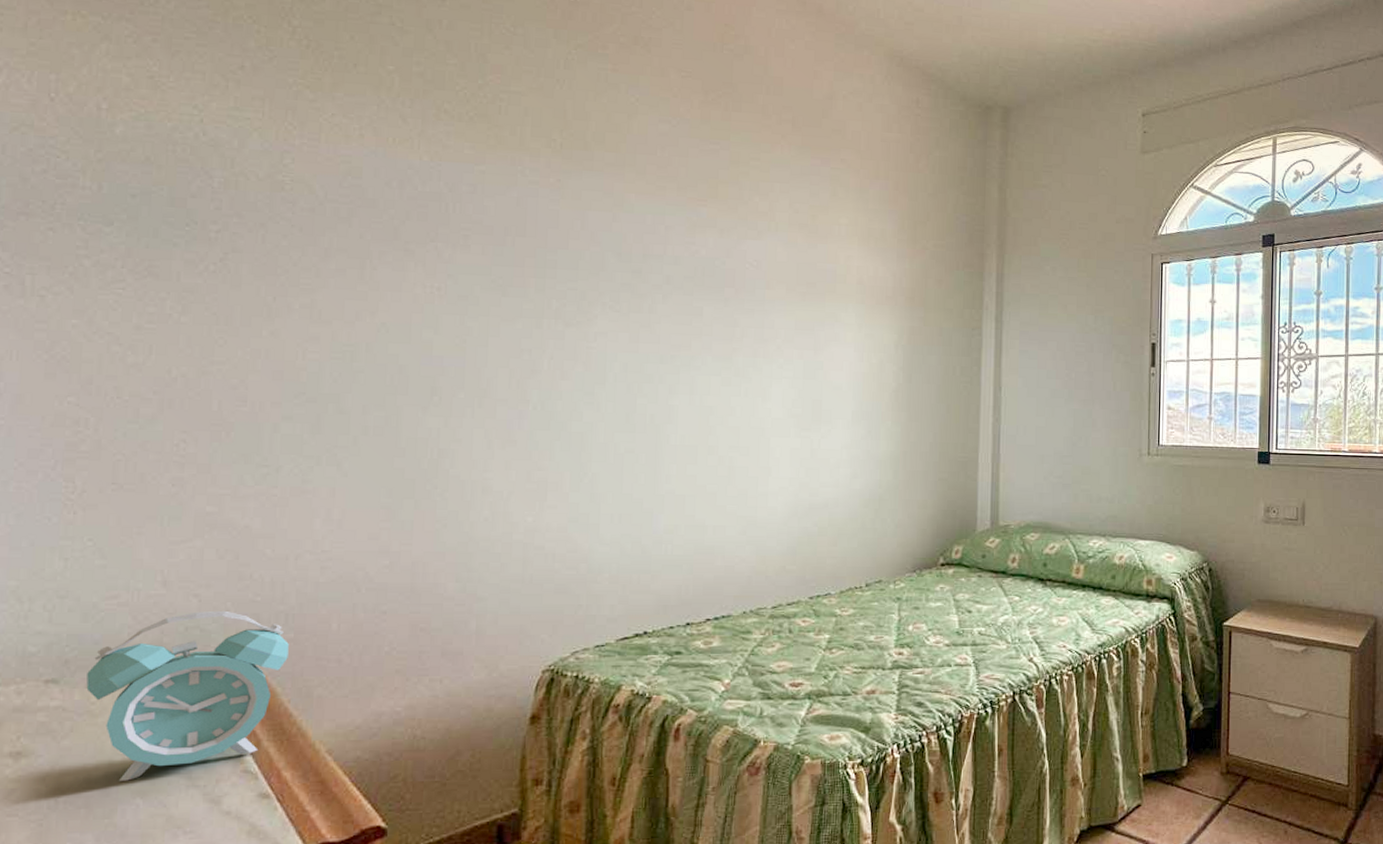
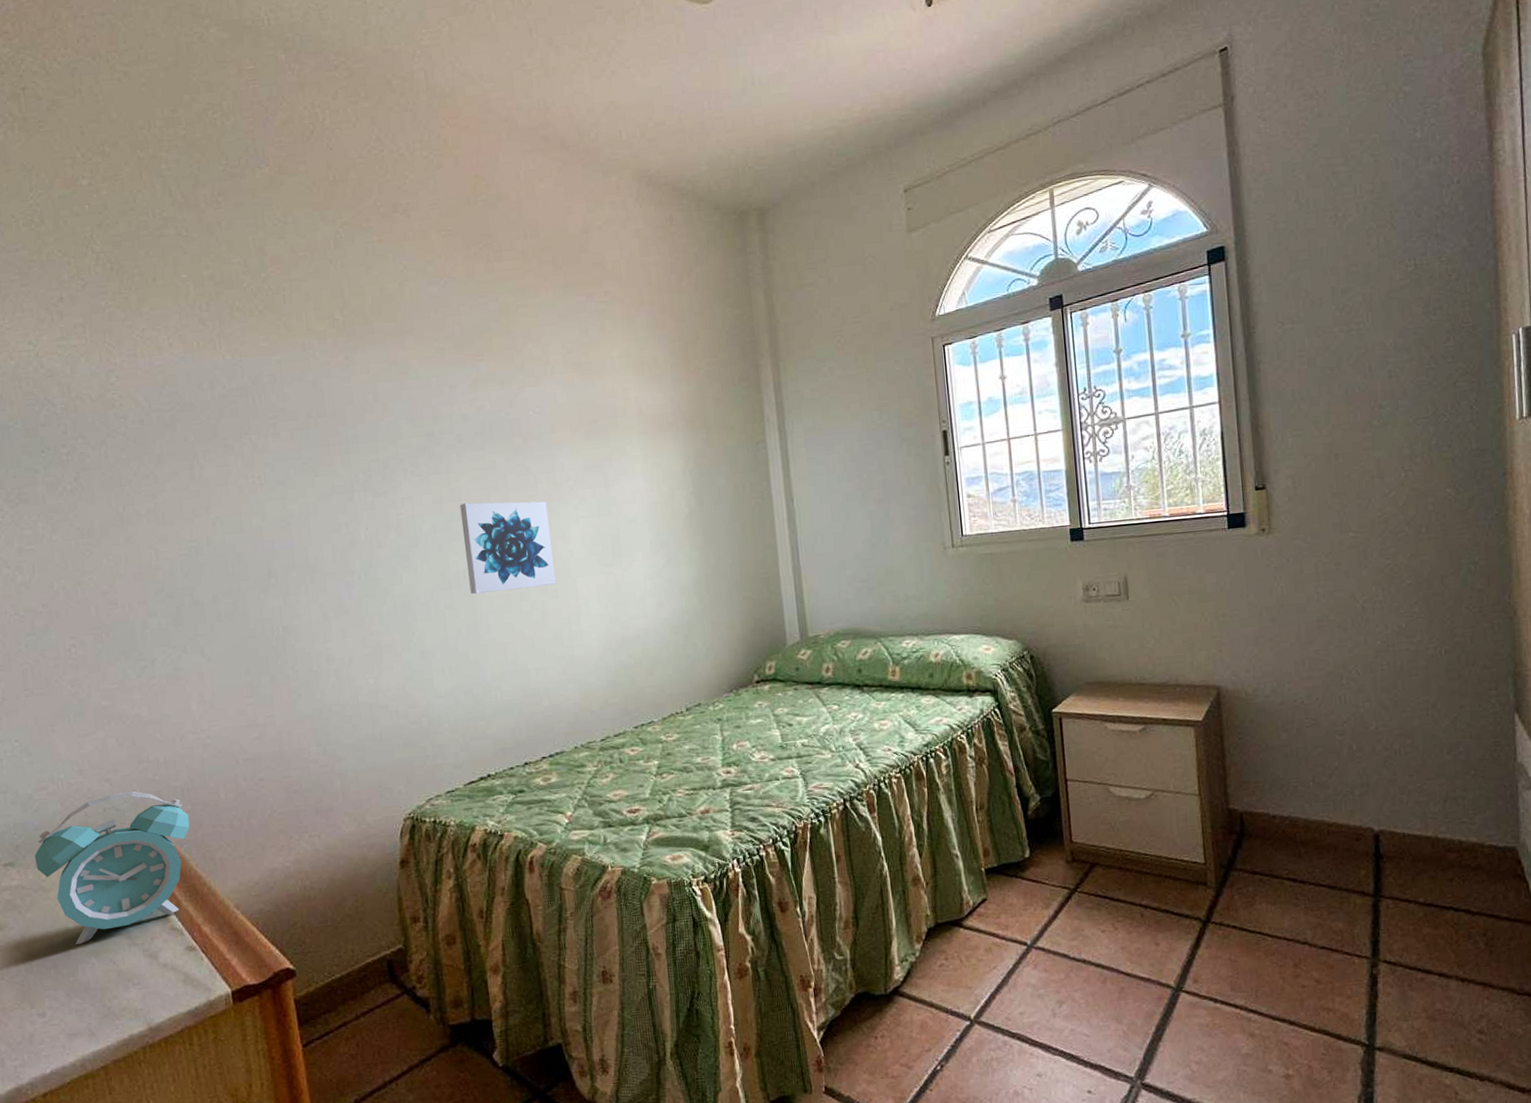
wall art: none [655,347,751,442] -> present [459,501,556,595]

